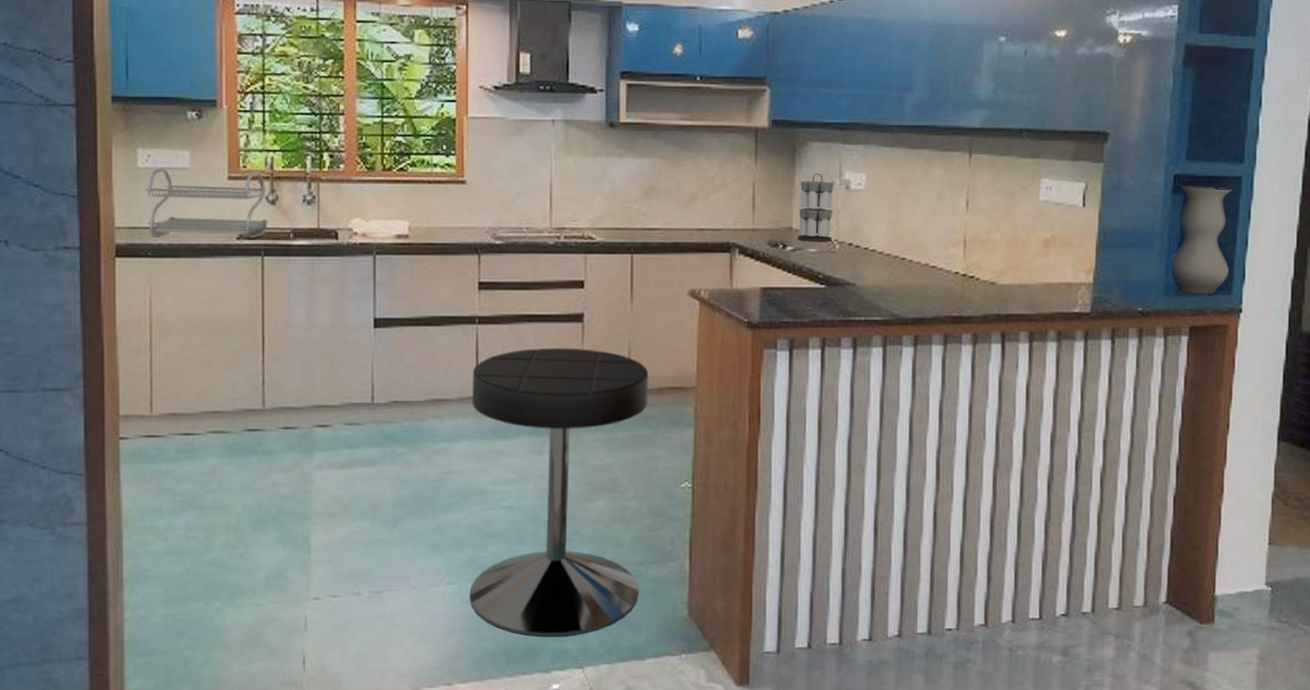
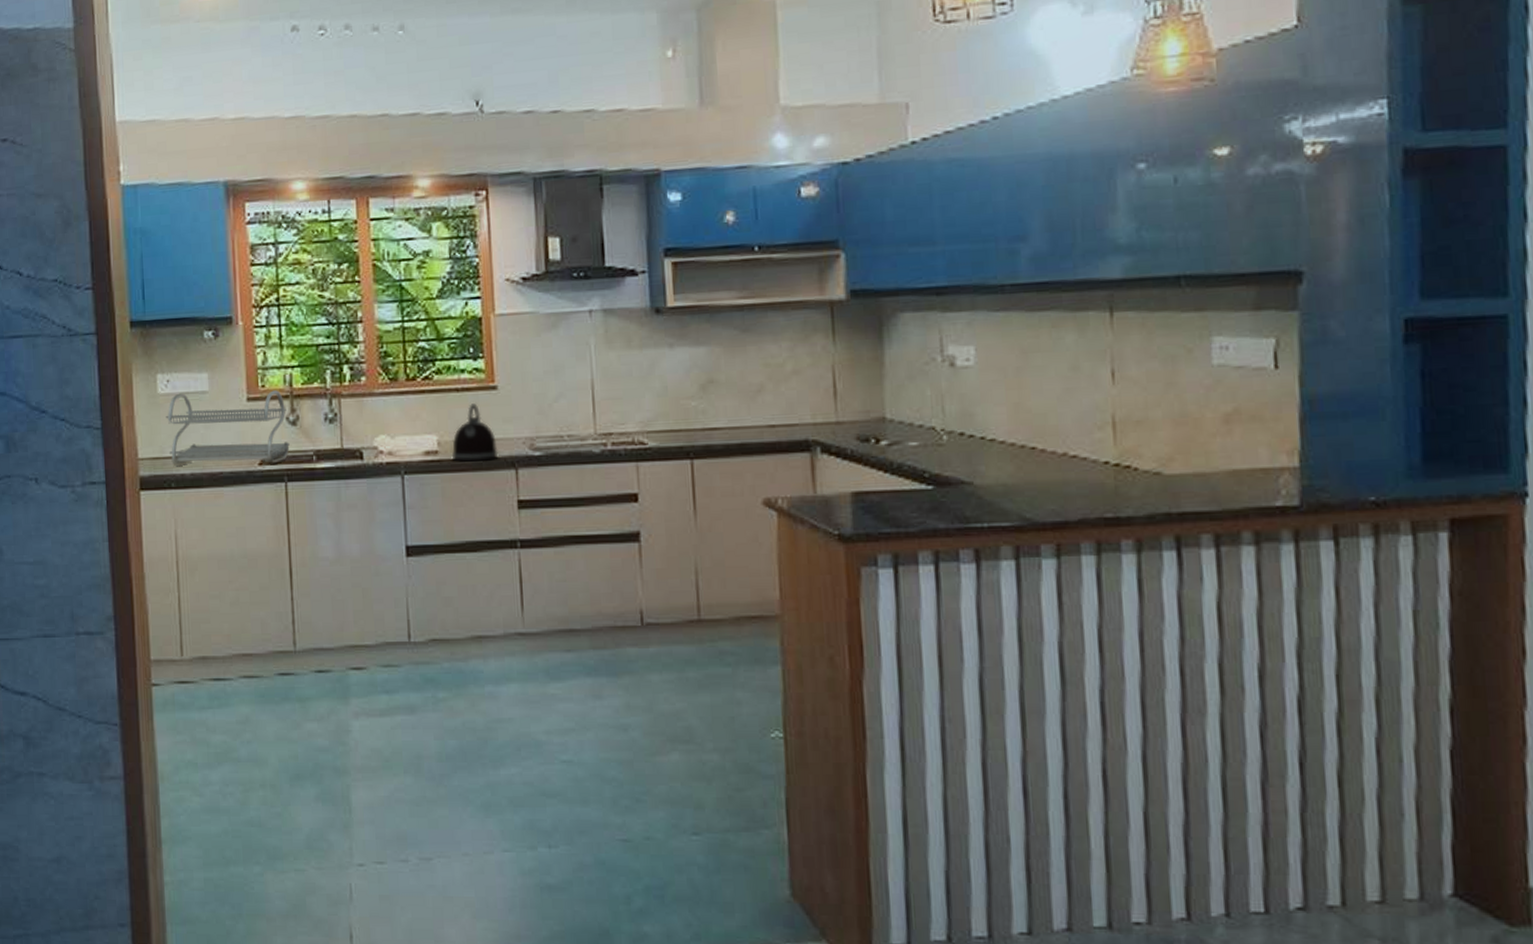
kettle: none [421,195,464,247] -> present [451,403,498,463]
bar stool: present [470,347,649,638] -> none [517,572,728,918]
spice rack: present [797,172,834,242] -> none [891,348,937,434]
vase: present [1170,186,1233,294] -> none [1411,330,1502,475]

